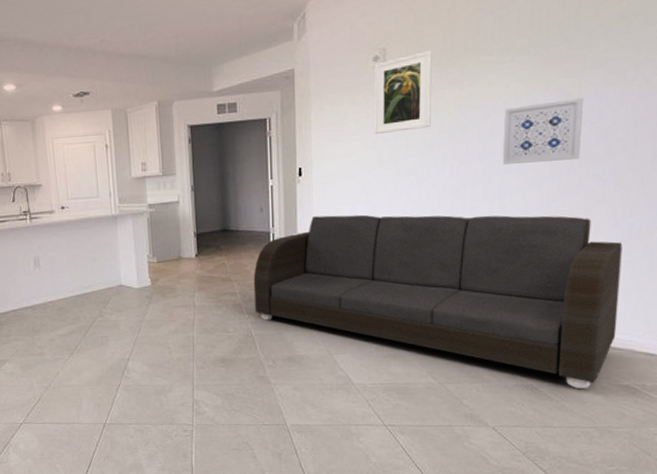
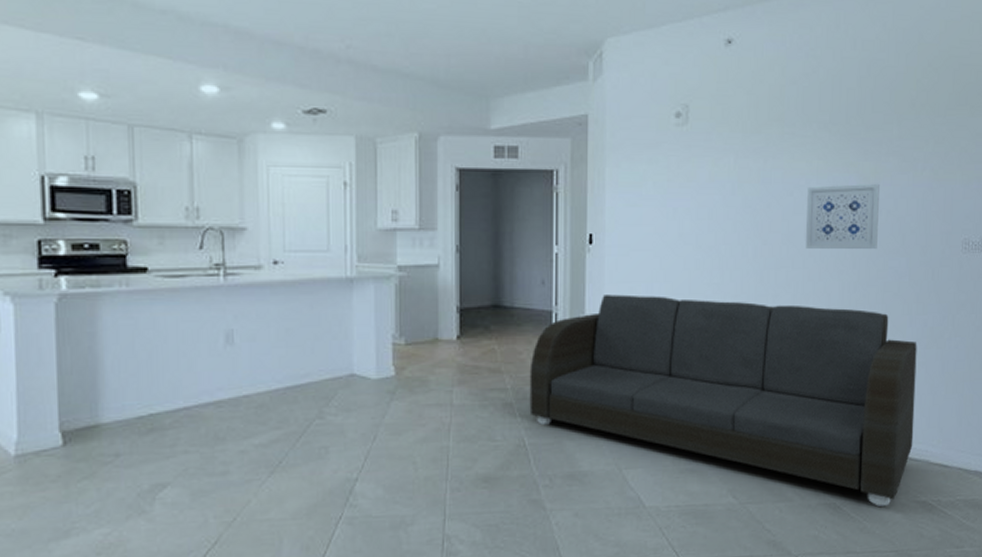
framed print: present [375,50,432,135] -> none [676,114,736,203]

